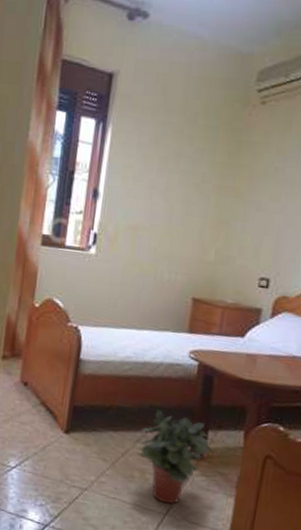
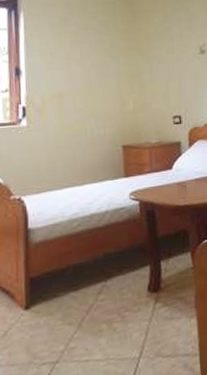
potted plant: present [136,410,215,505] -> none [100,256,170,347]

